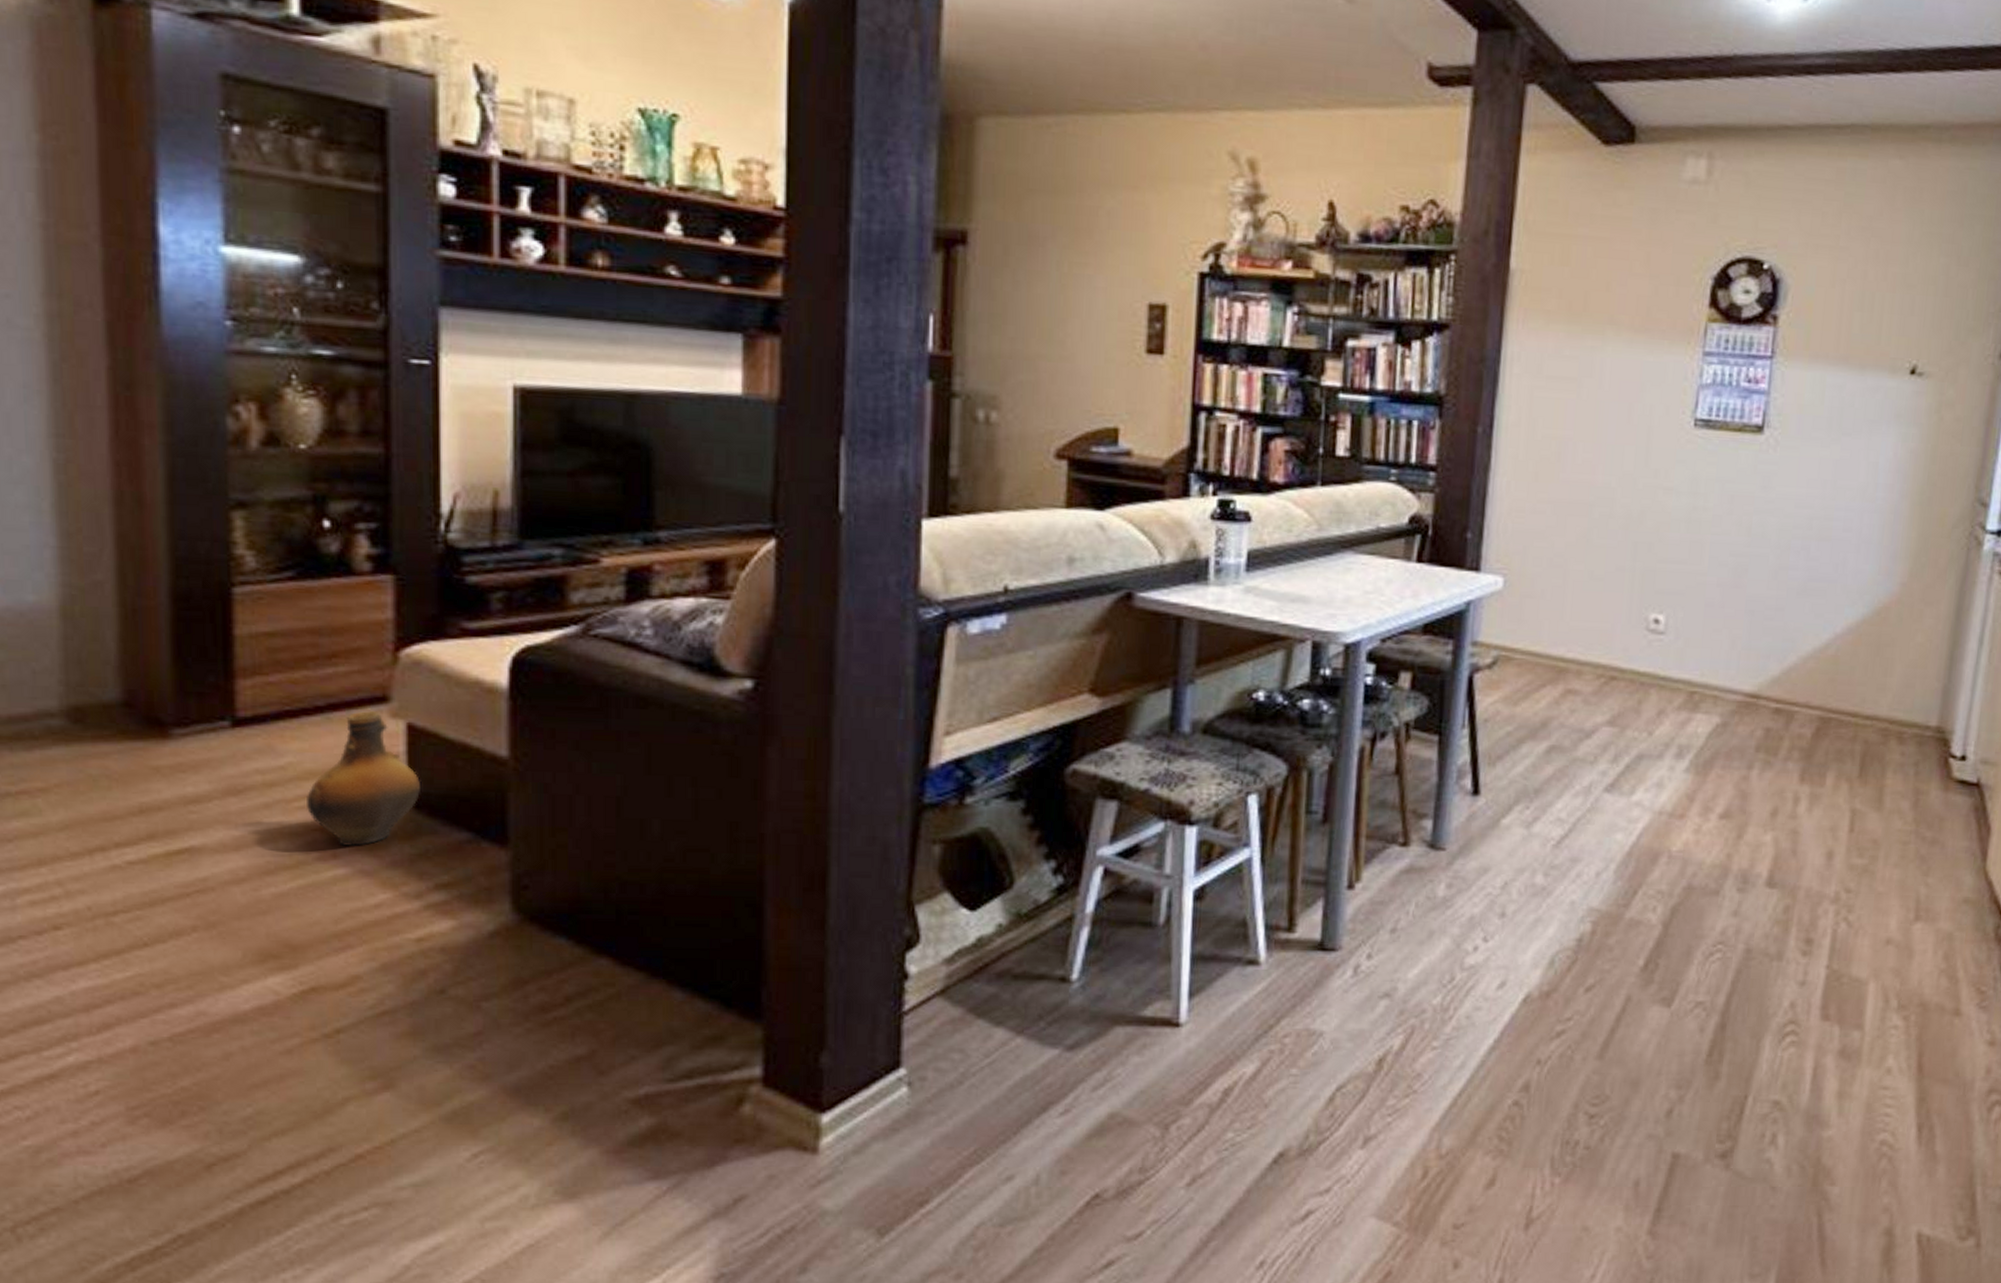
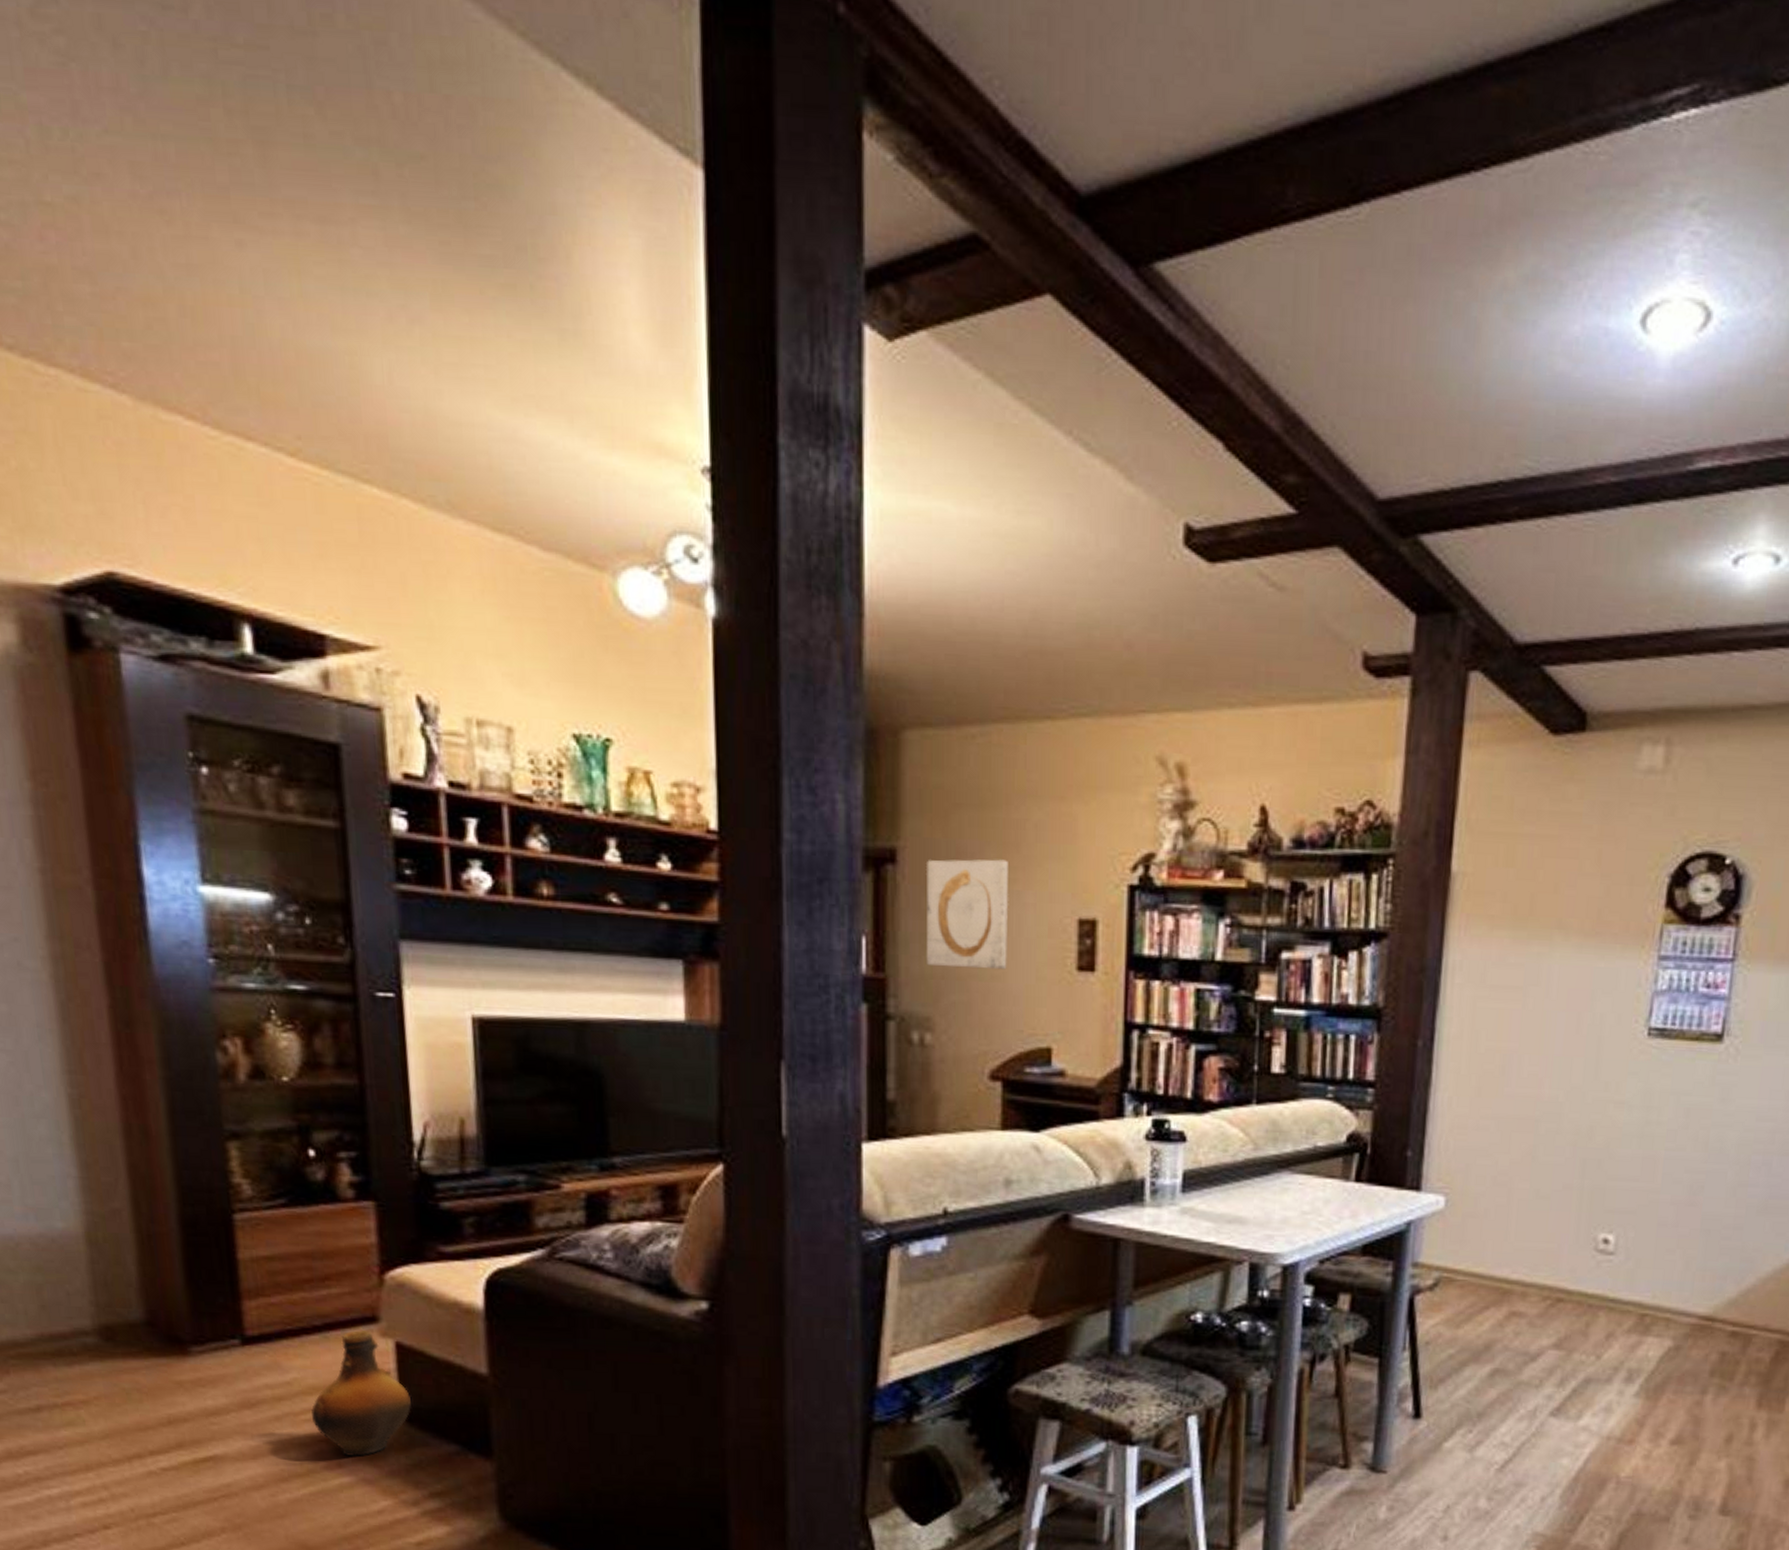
wall art: none [994,242,1080,351] -> present [925,859,1009,970]

